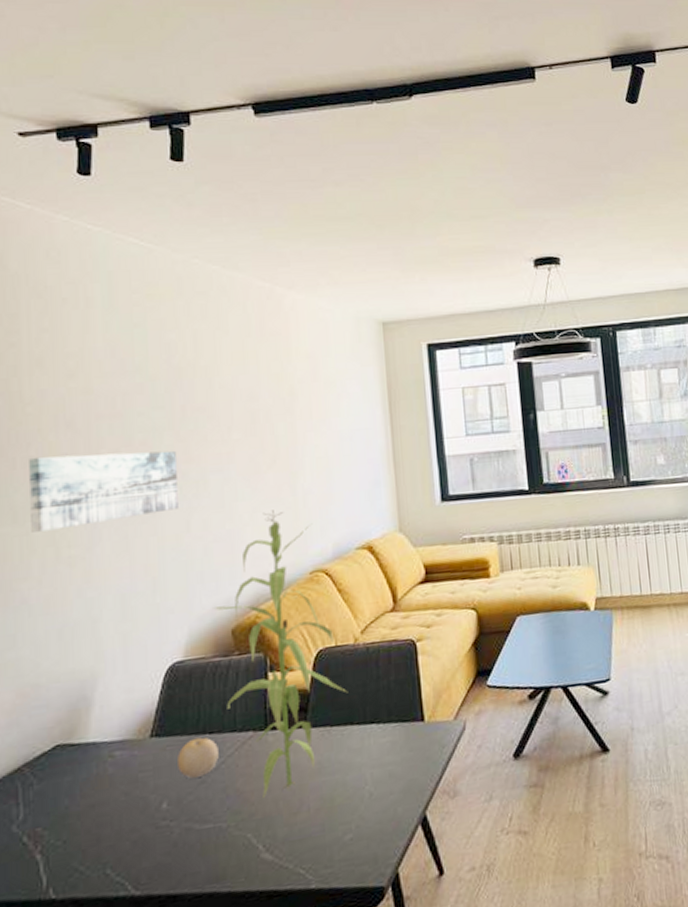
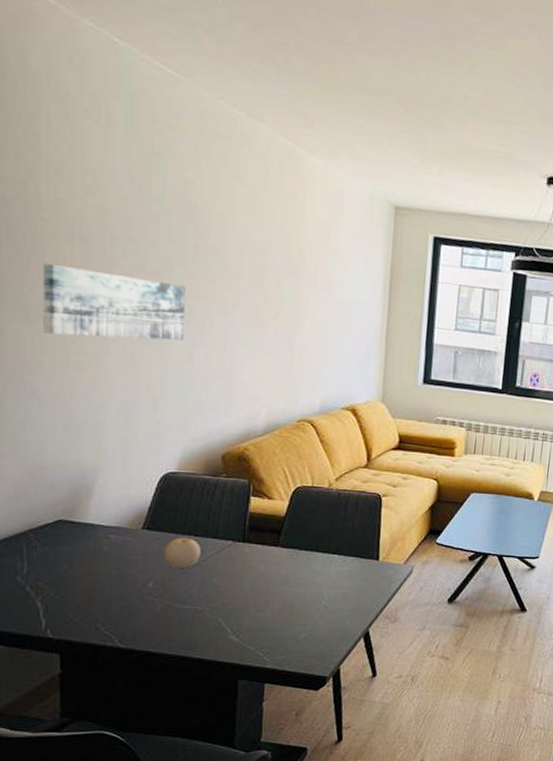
plant: present [213,510,347,797] -> none [207,359,317,594]

